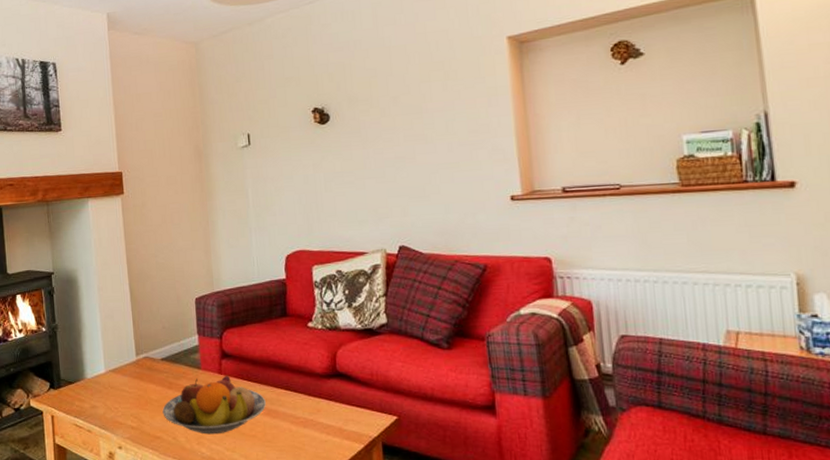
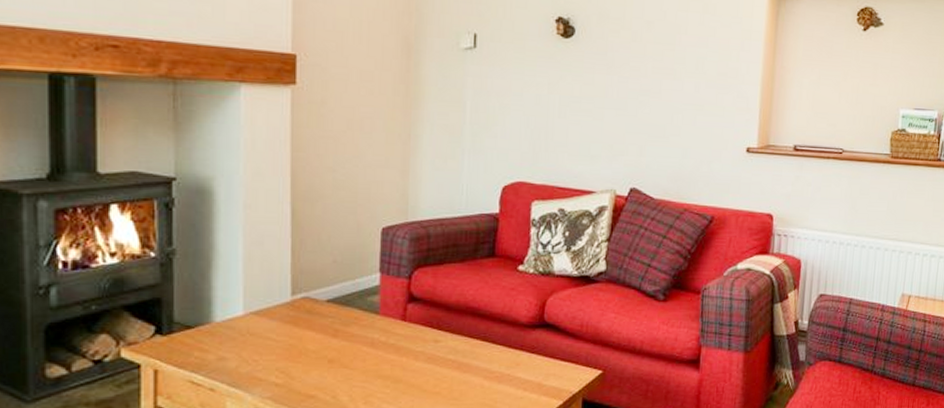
fruit bowl: present [162,375,266,435] -> none [321,322,457,392]

